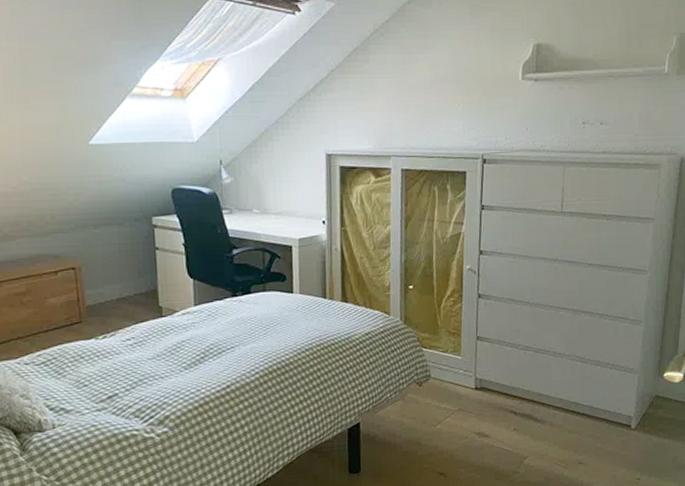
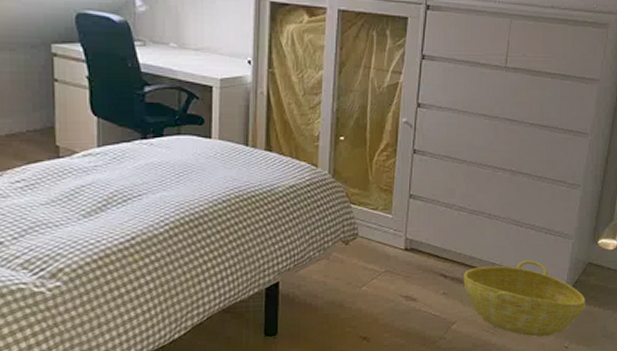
basket: none [533,395,655,470] -> present [463,260,586,337]

